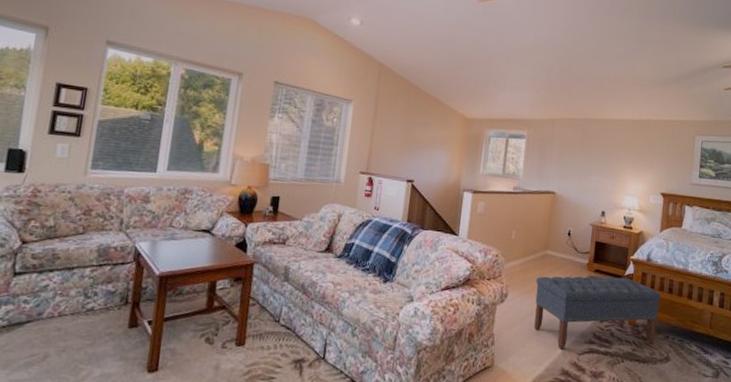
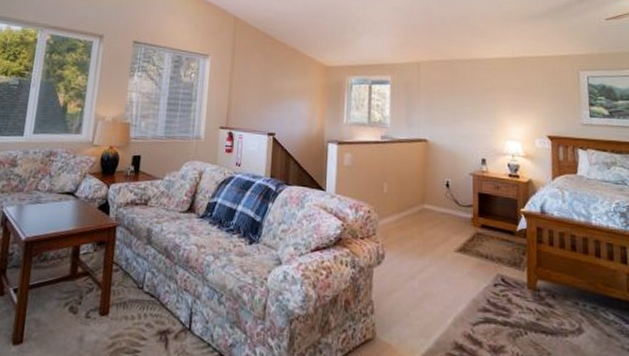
bench: present [534,276,662,351] -> none [415,232,564,320]

